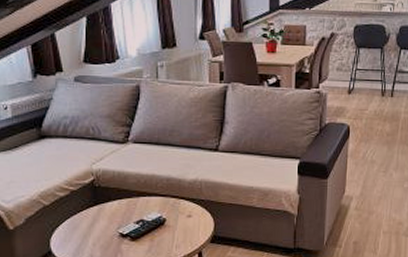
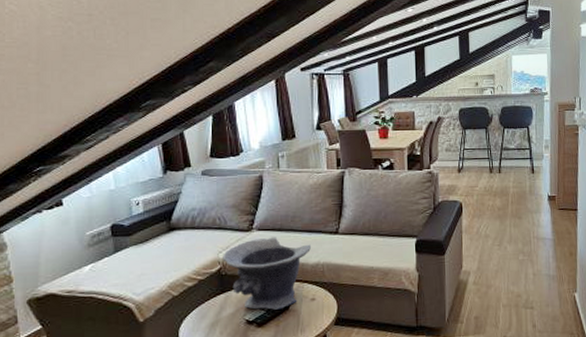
decorative bowl: none [96,150,189,224] -> present [223,237,311,310]

